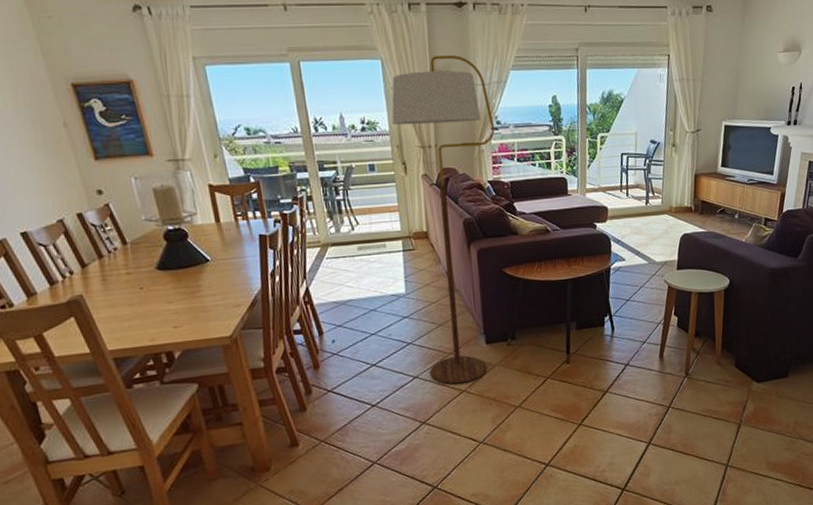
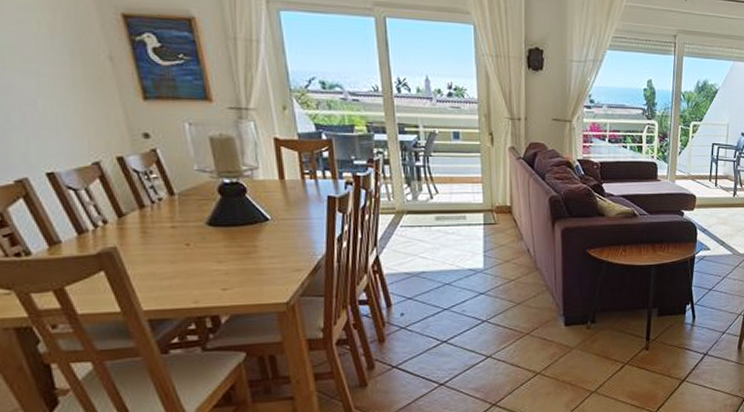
floor lamp: present [392,55,495,384] -> none [481,27,588,366]

